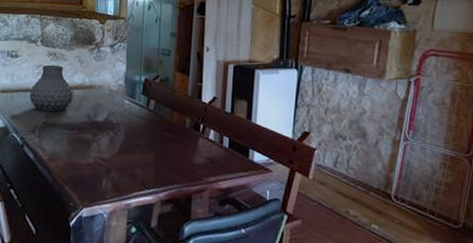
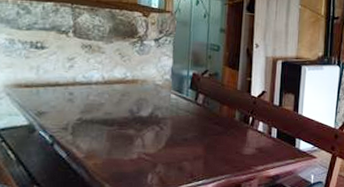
vase: present [29,64,74,112] -> none [59,57,113,108]

